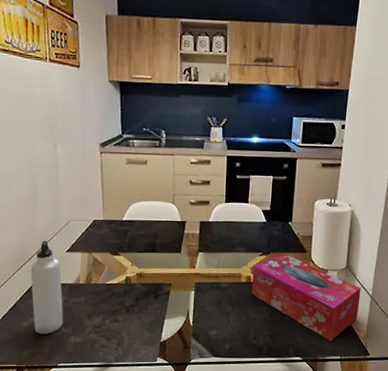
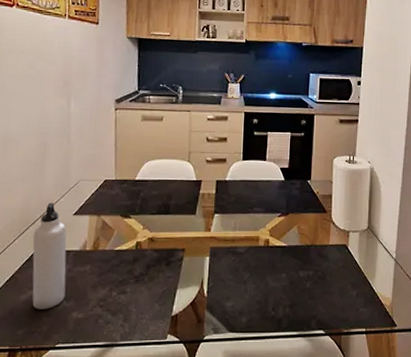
tissue box: present [252,253,361,342] -> none [270,213,384,312]

